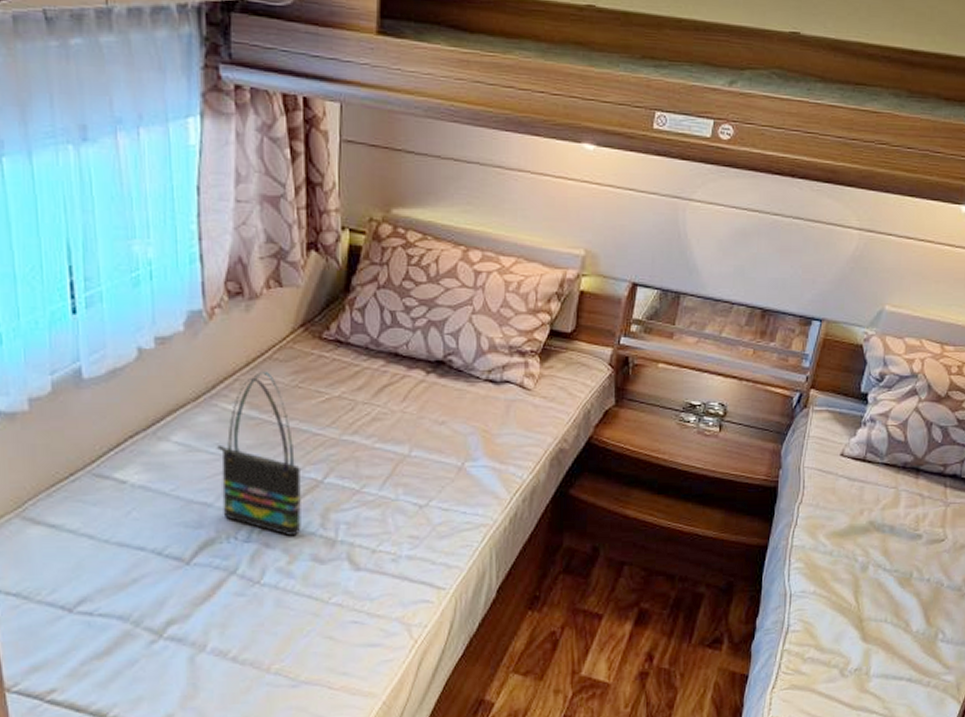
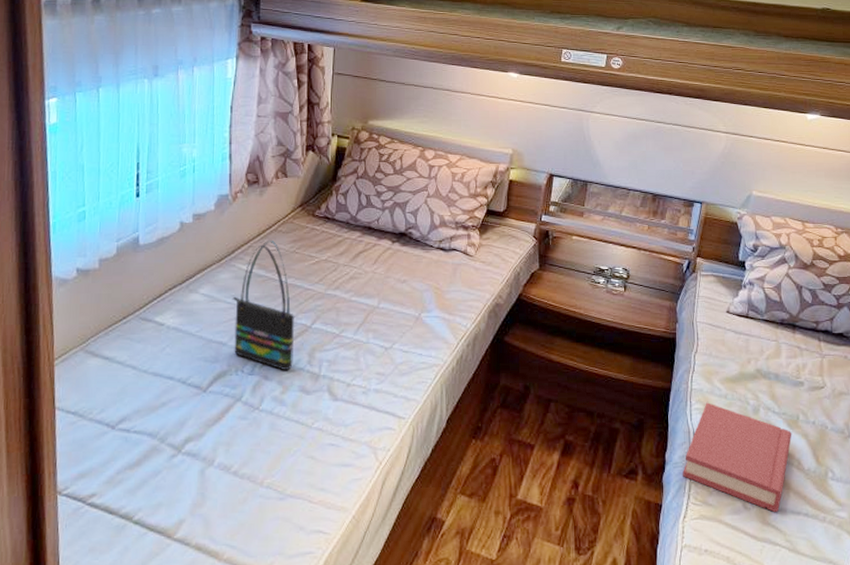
hardback book: none [774,560,903,679] -> present [683,402,792,513]

